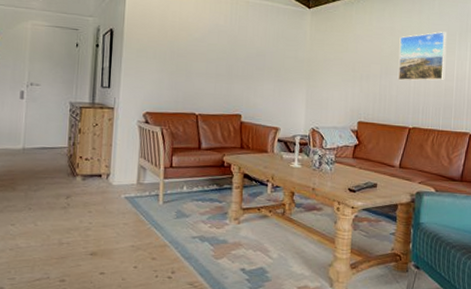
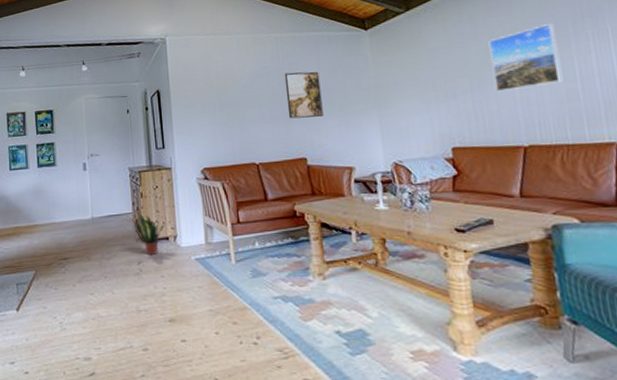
potted plant: none [70,147,98,191] -> present [136,212,164,256]
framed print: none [231,34,264,79] -> present [284,71,324,119]

